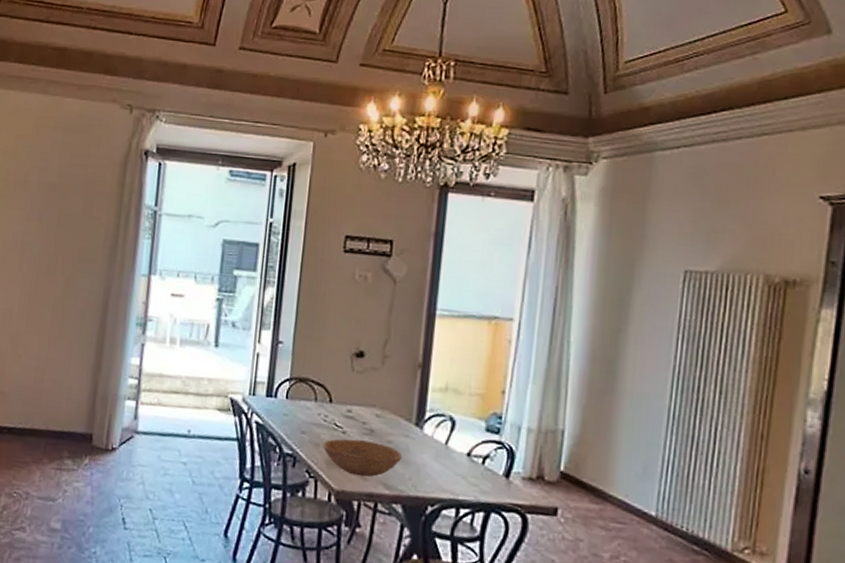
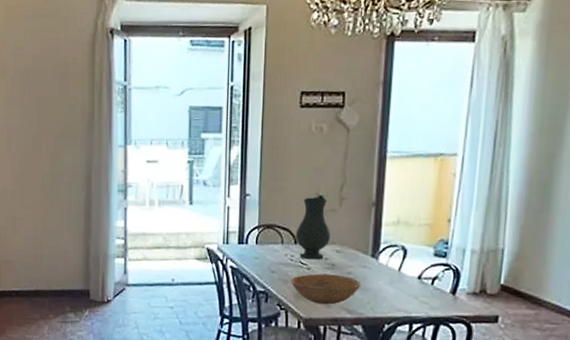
vase: none [330,351,370,424] -> present [295,197,330,260]

